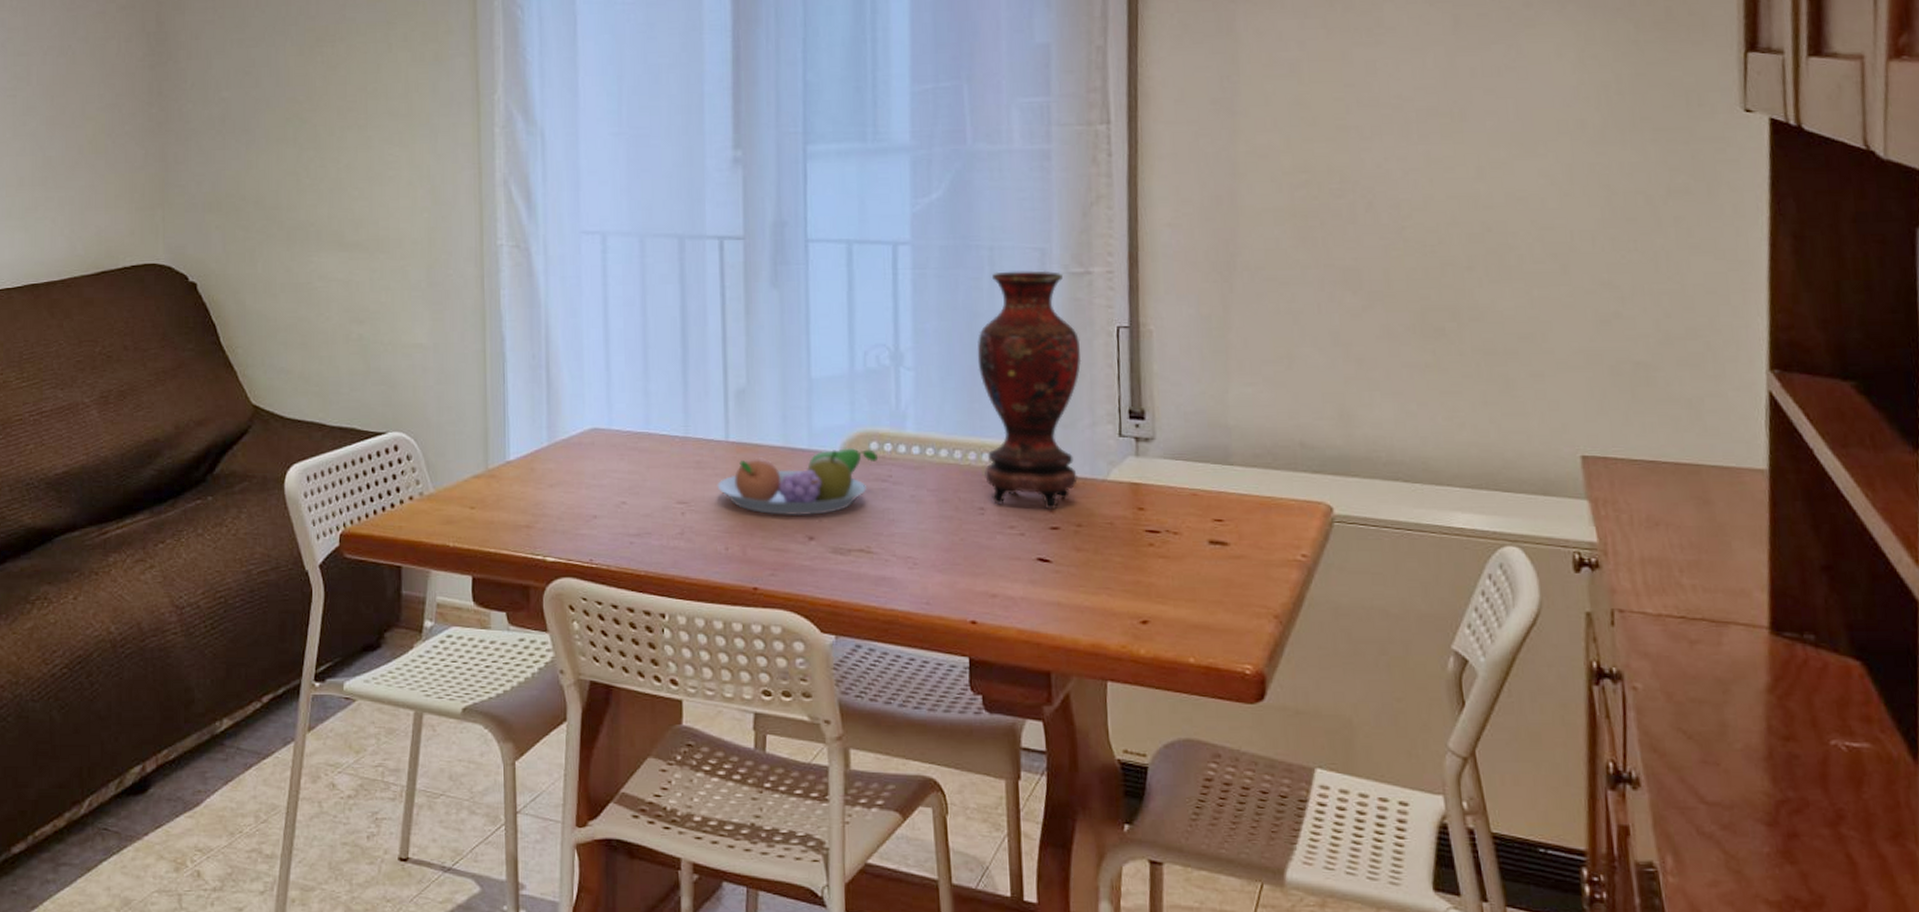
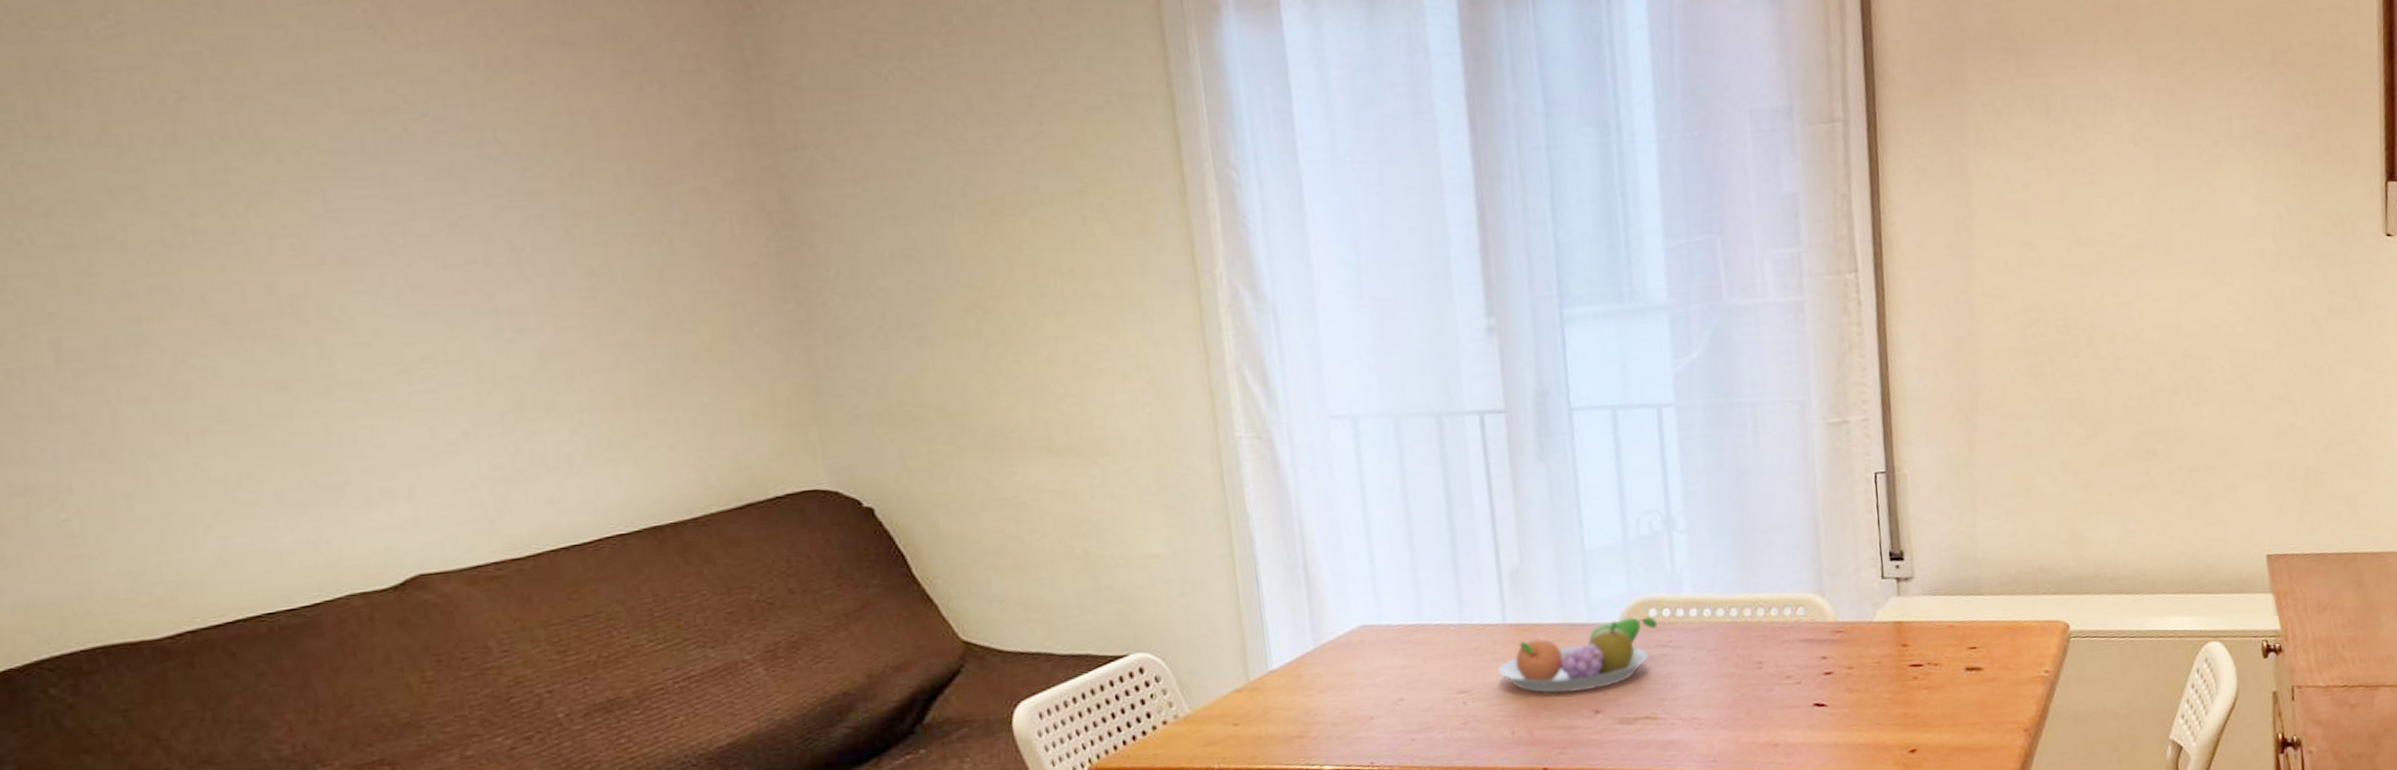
vase: present [977,270,1082,510] -> none [1745,422,1846,657]

